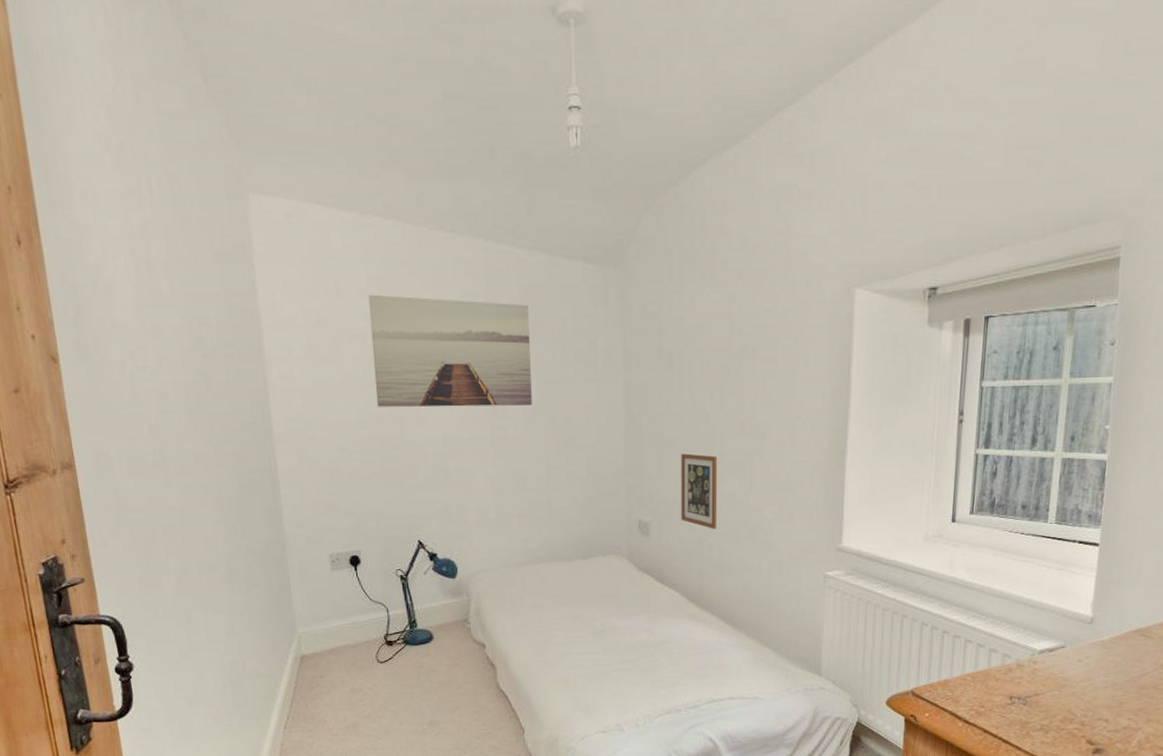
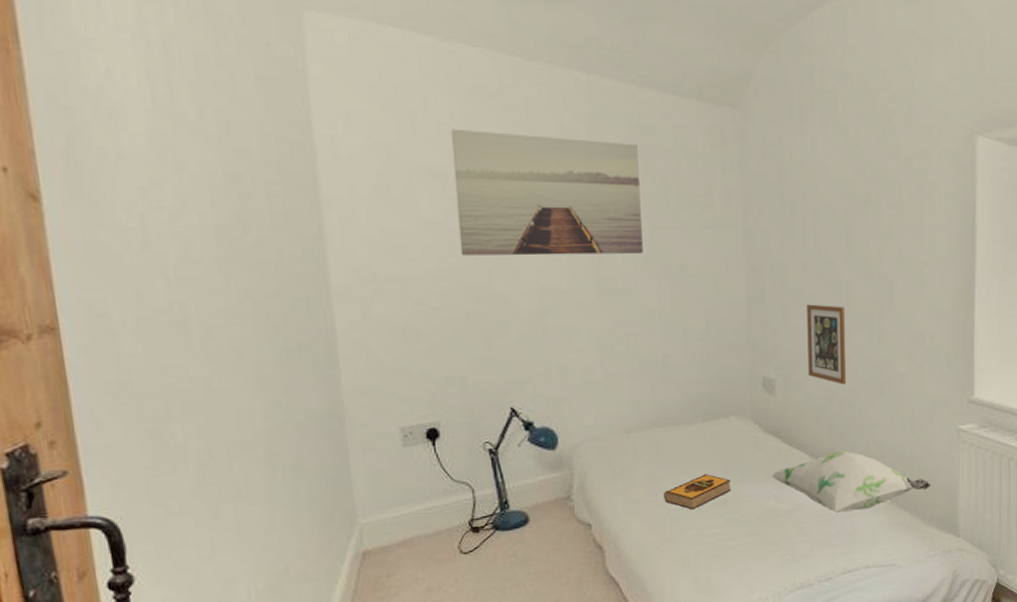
hardback book: none [548,605,608,637] -> present [664,473,732,510]
decorative pillow: none [644,591,796,648] -> present [771,450,931,514]

